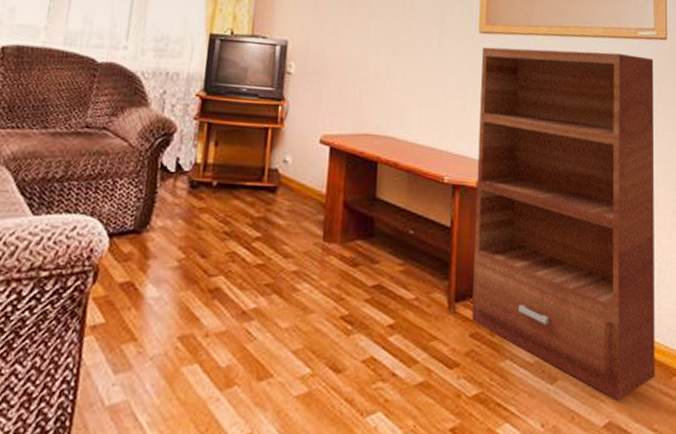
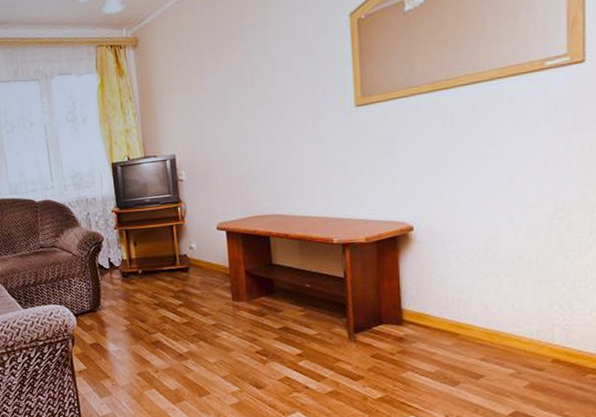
bookshelf: present [471,47,655,401] -> none [359,87,567,396]

